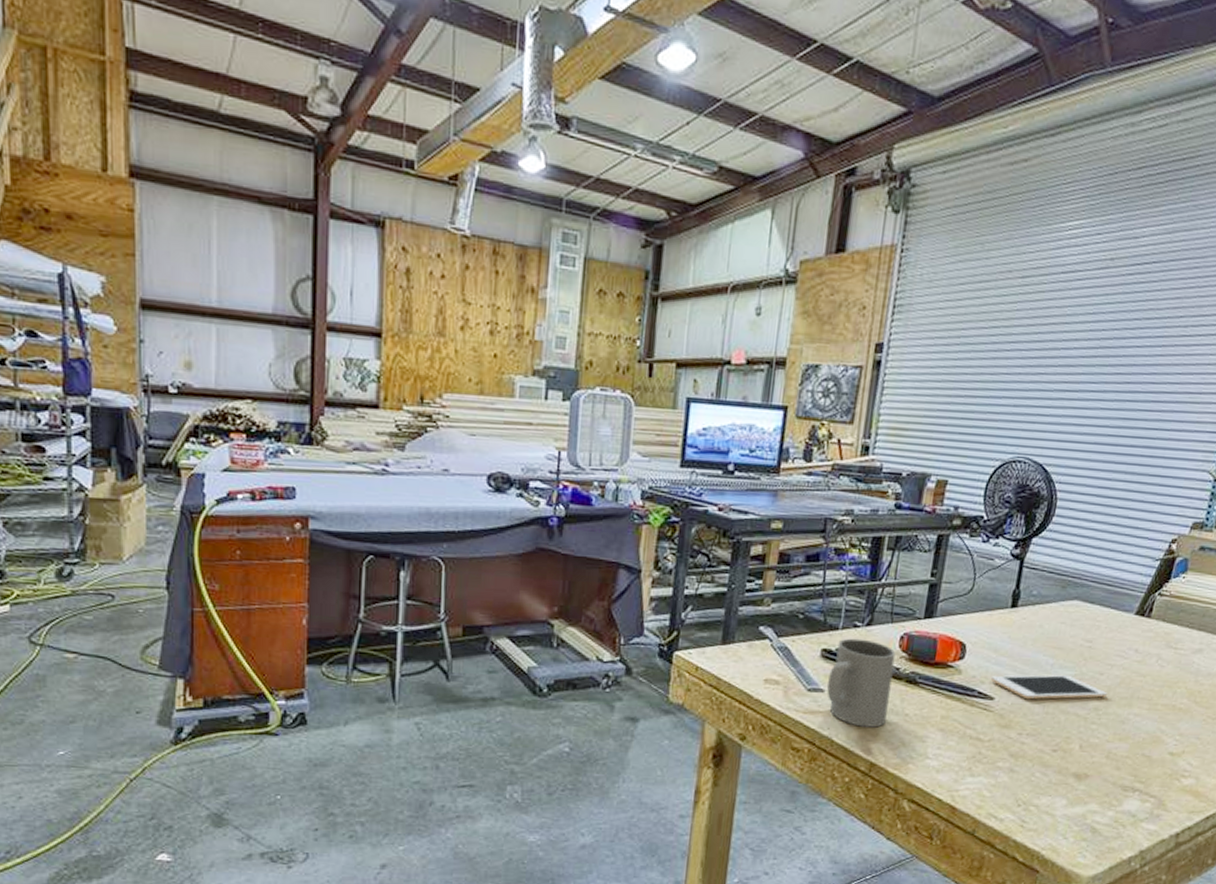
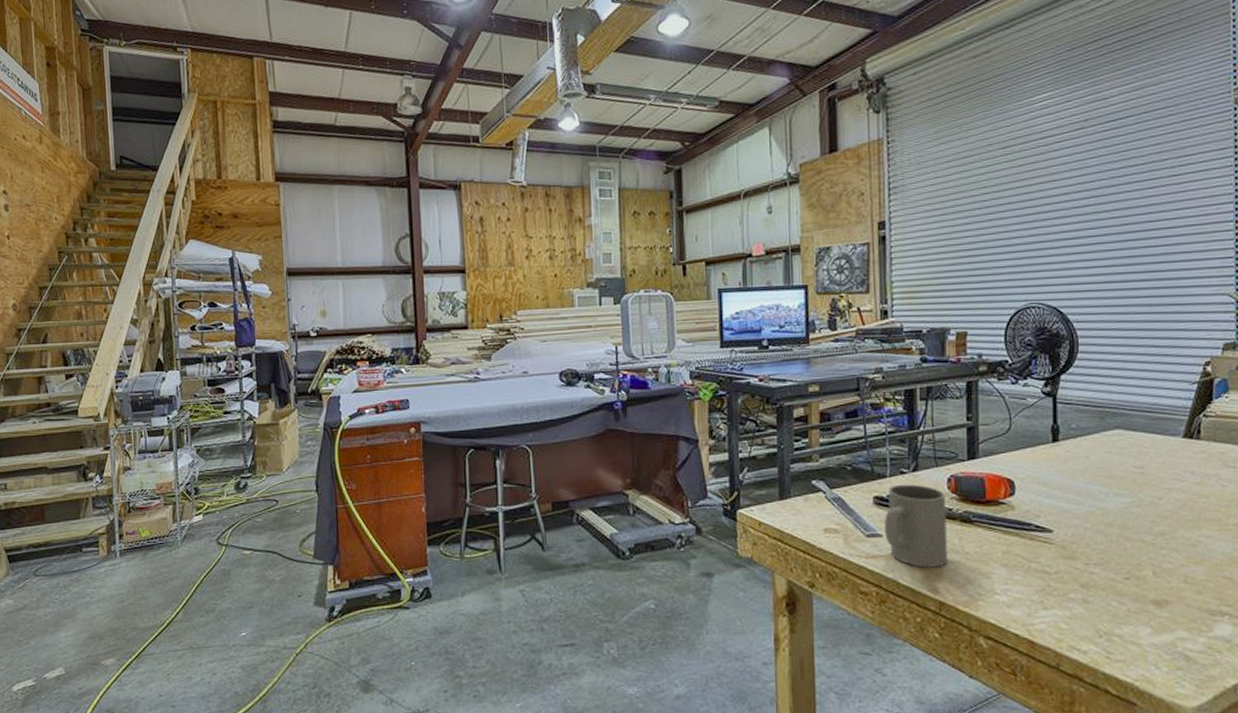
cell phone: present [990,674,1107,700] -> none [1045,502,1171,530]

